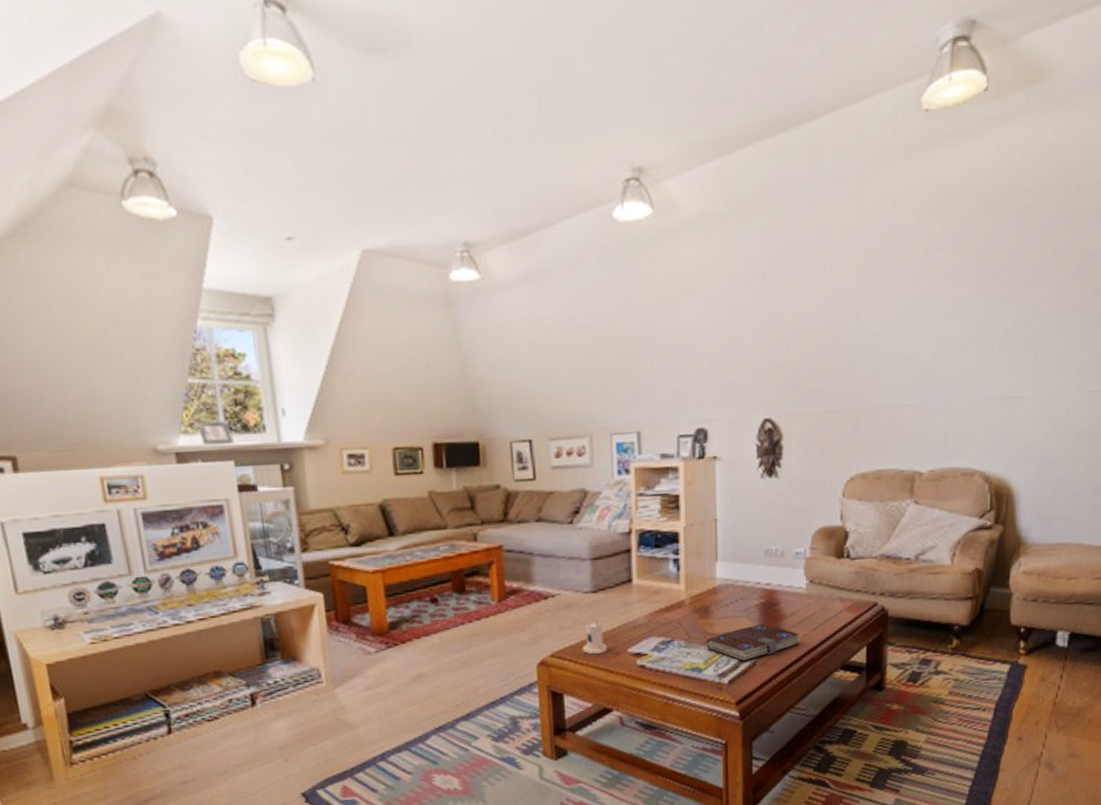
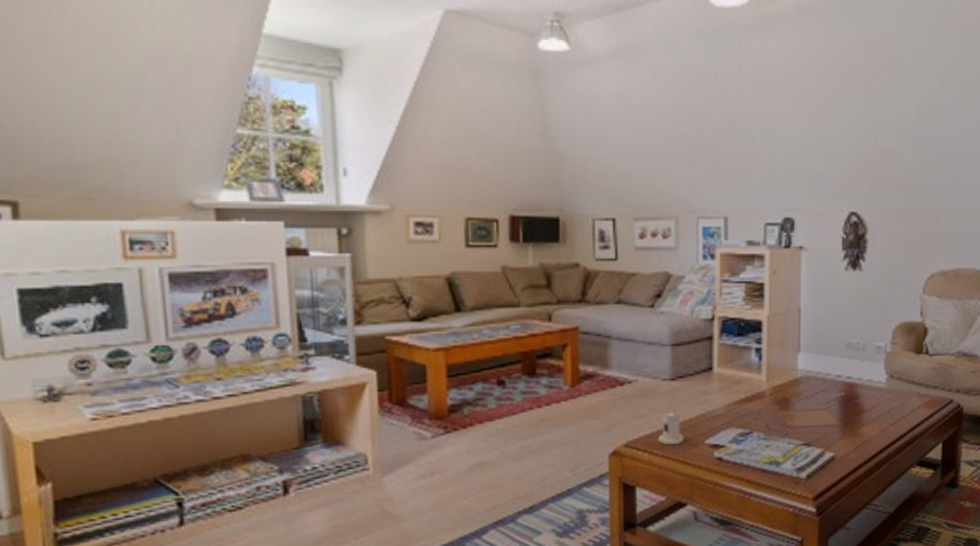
book: present [707,623,800,662] -> none [786,417,879,456]

